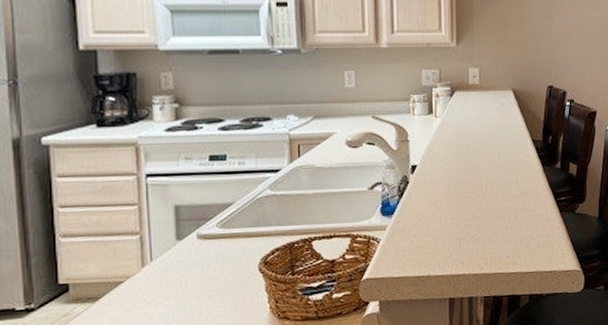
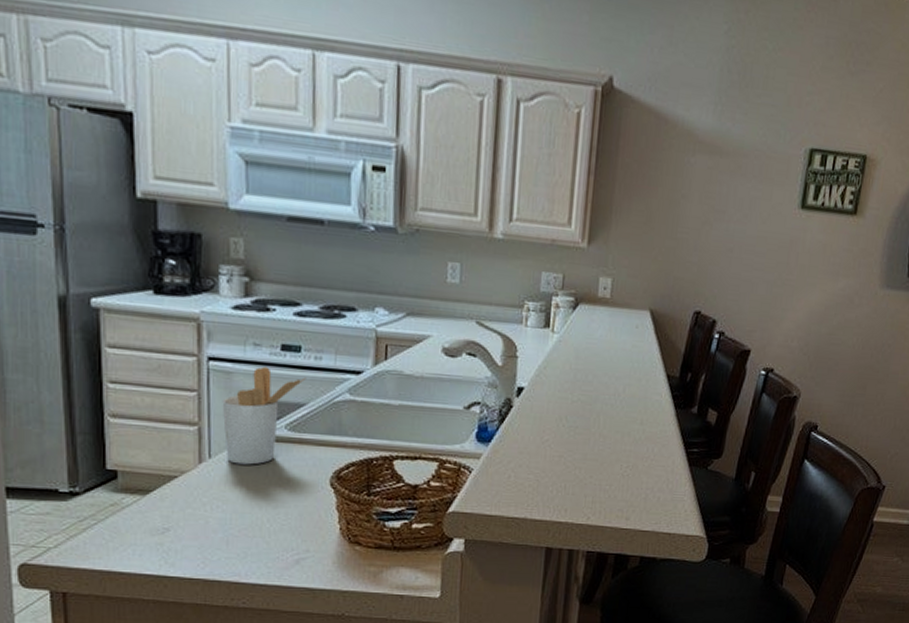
utensil holder: none [160,176,232,264] -> present [222,366,306,465]

